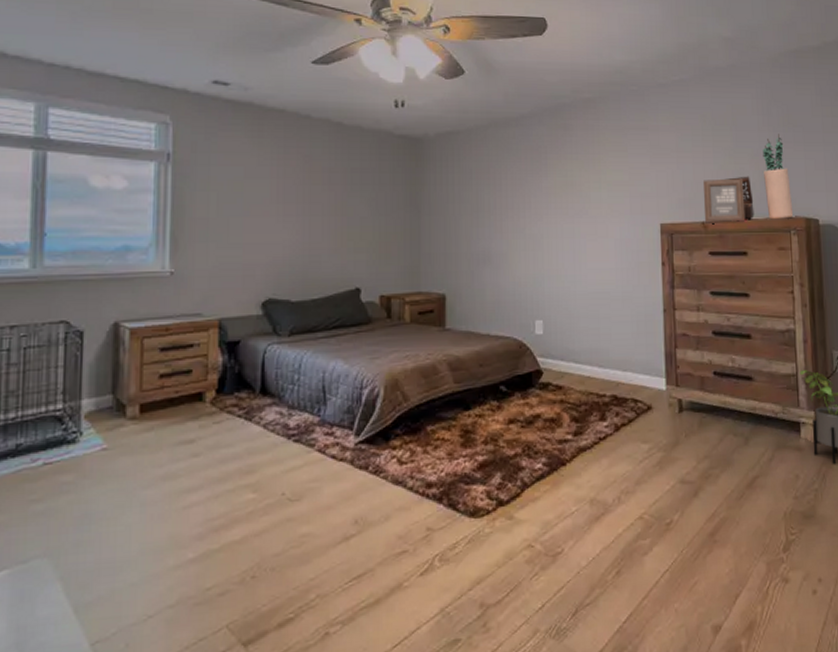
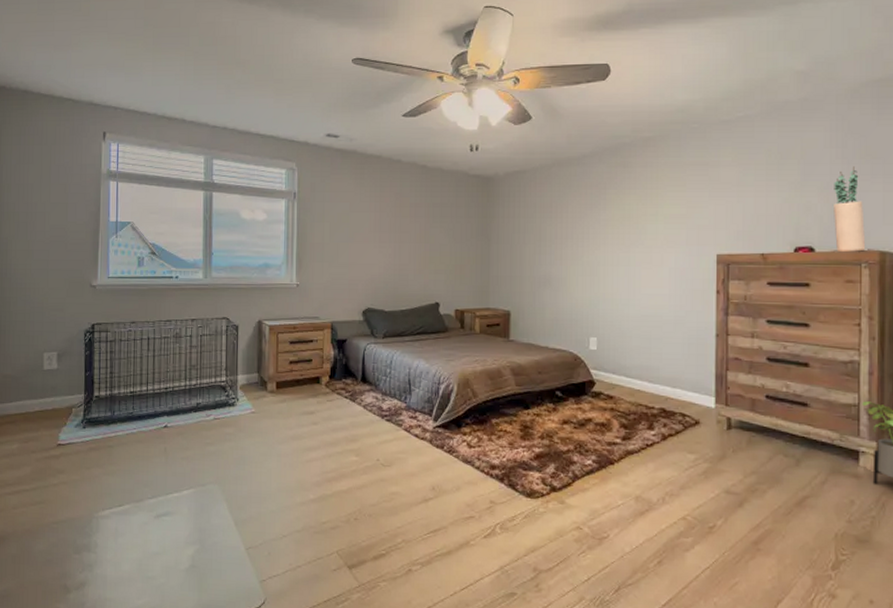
picture frame: present [703,178,746,223] -> none [764,211,810,255]
jewelry box: present [724,176,754,220] -> none [788,209,820,253]

